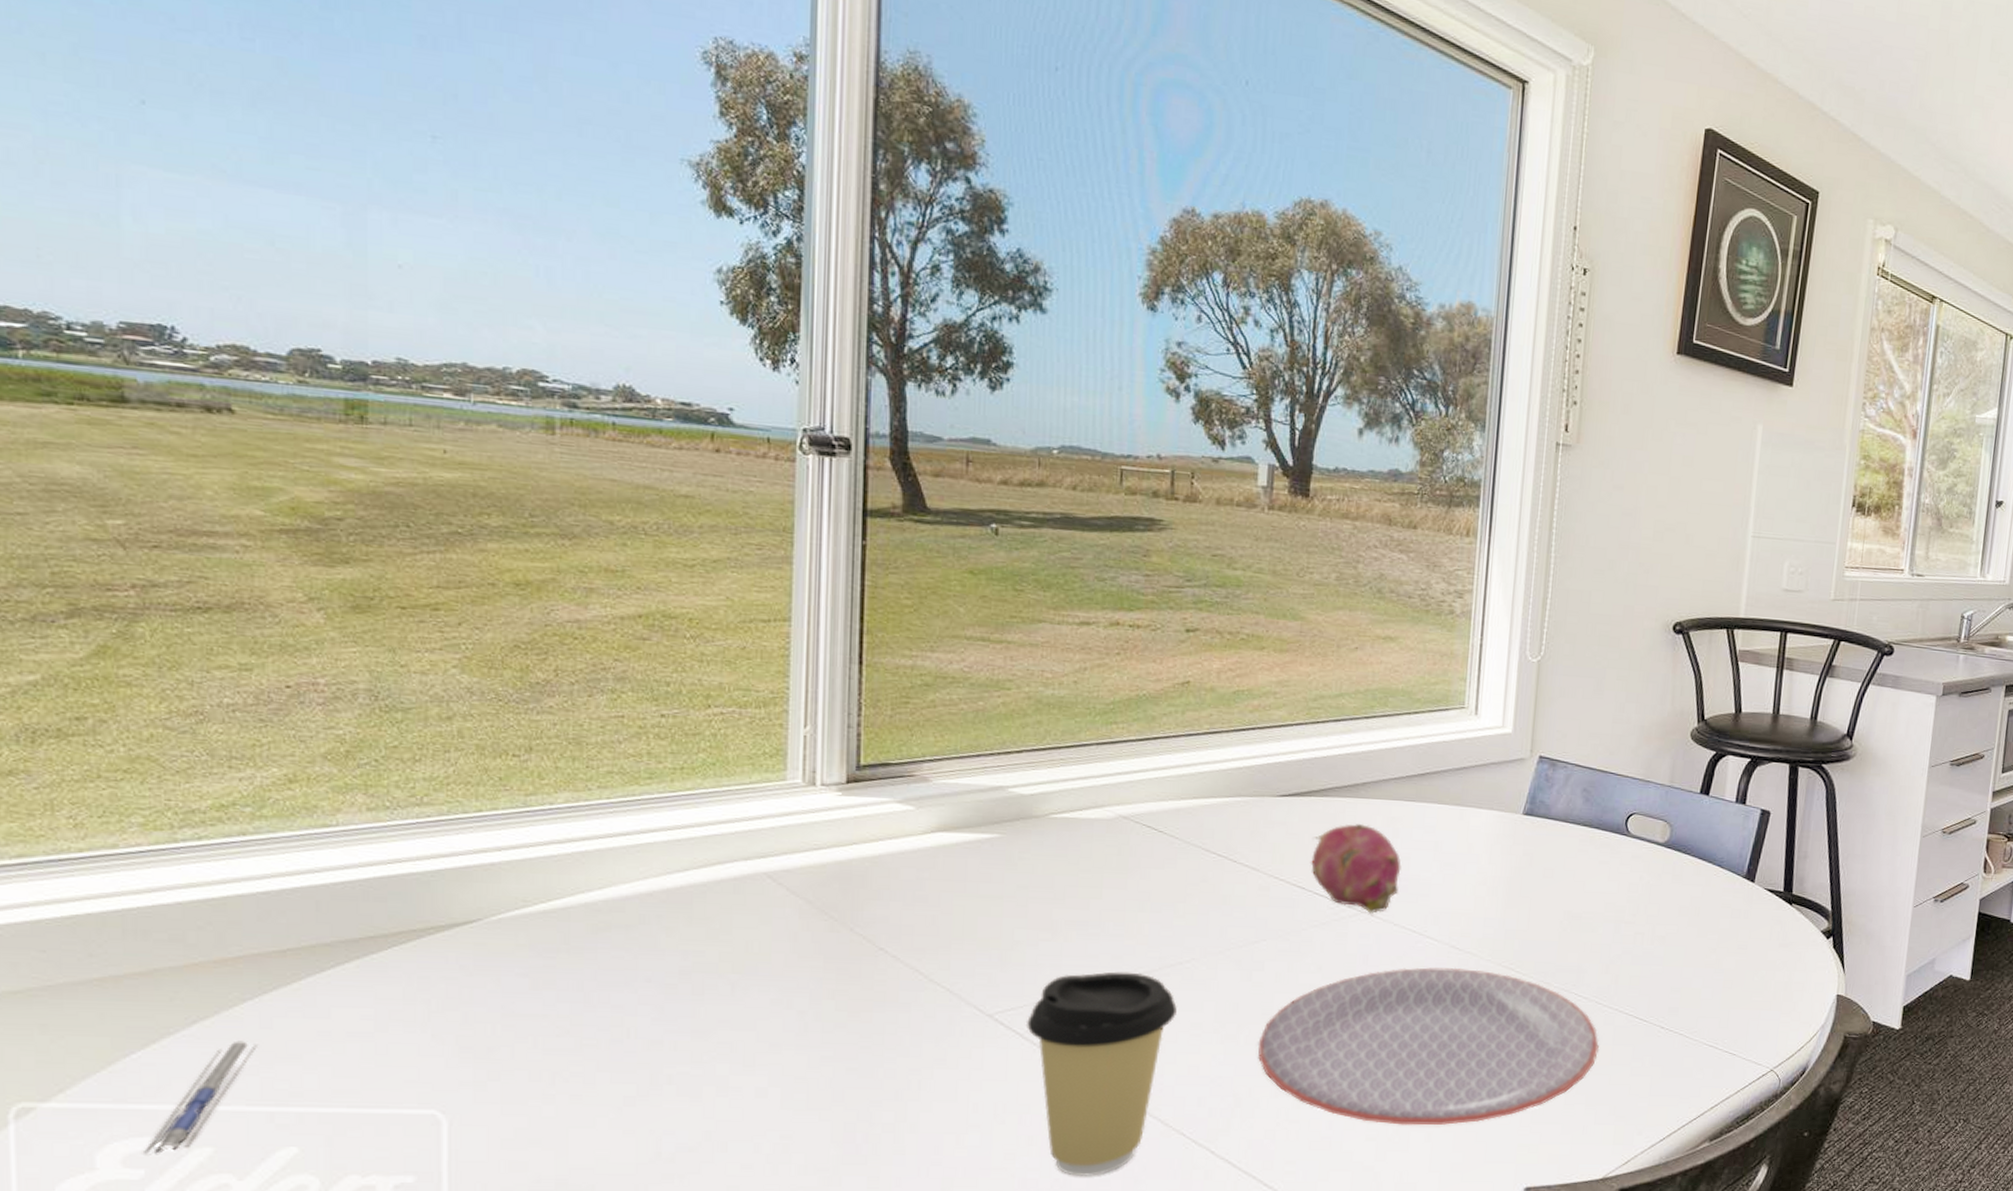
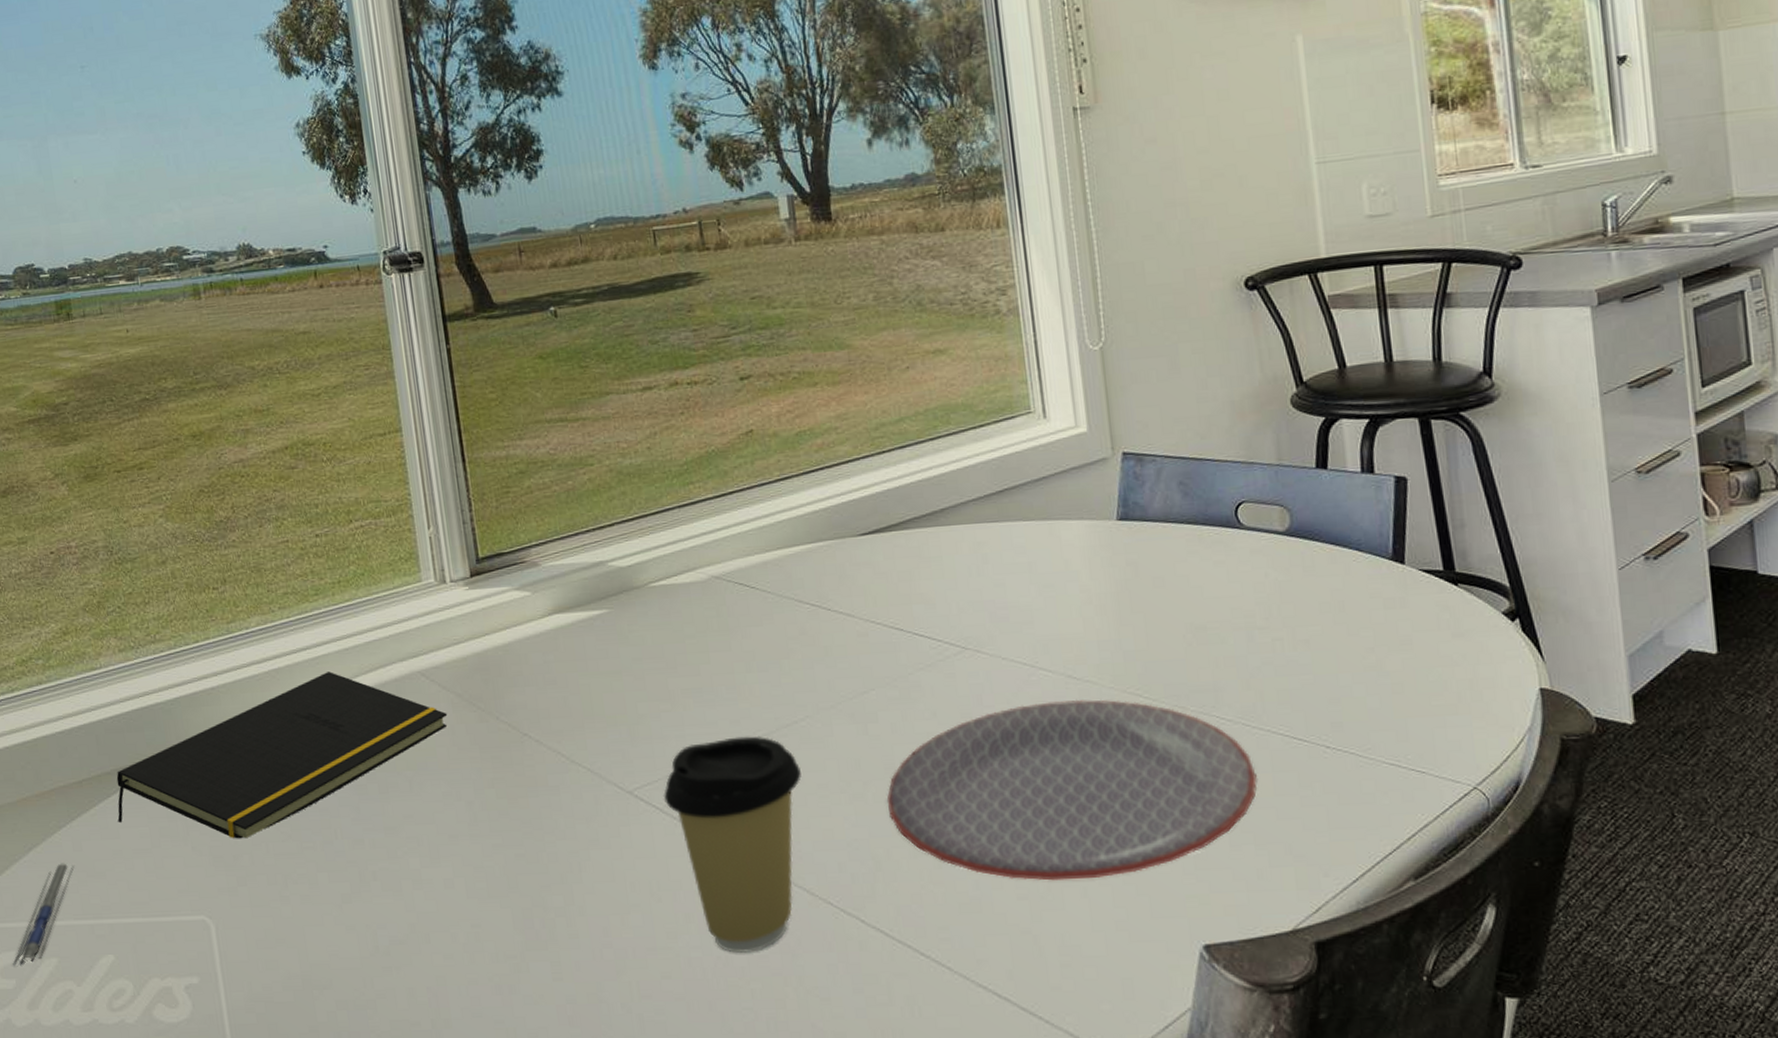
notepad: none [331,861,792,1030] -> present [116,671,448,839]
fruit: present [1310,824,1401,914] -> none [901,553,999,649]

